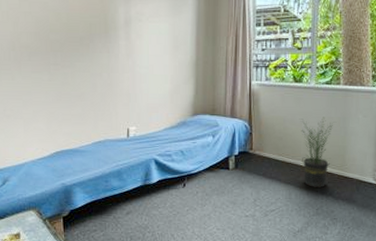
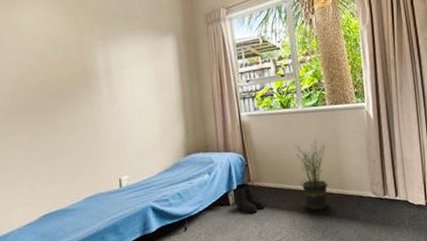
boots: none [235,154,264,180] -> present [235,186,265,214]

